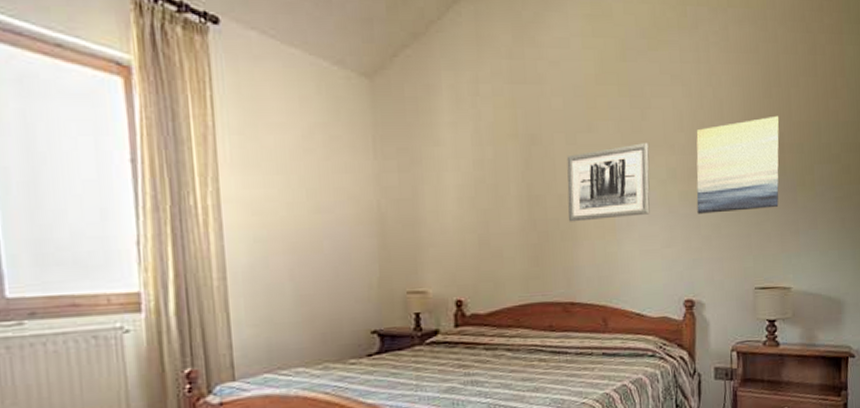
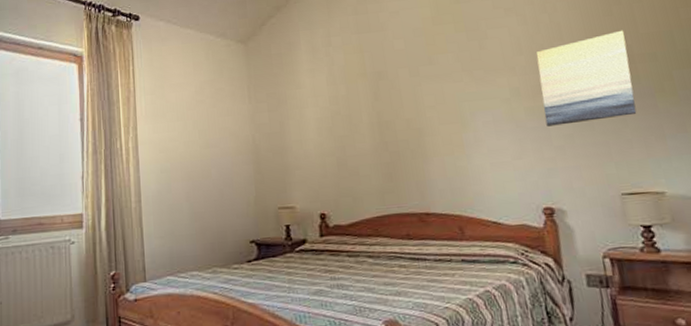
wall art: present [566,143,650,222] -> none [411,68,497,142]

